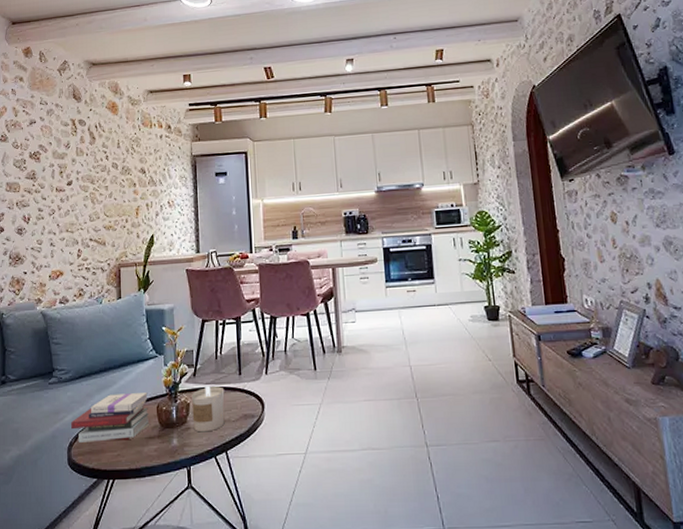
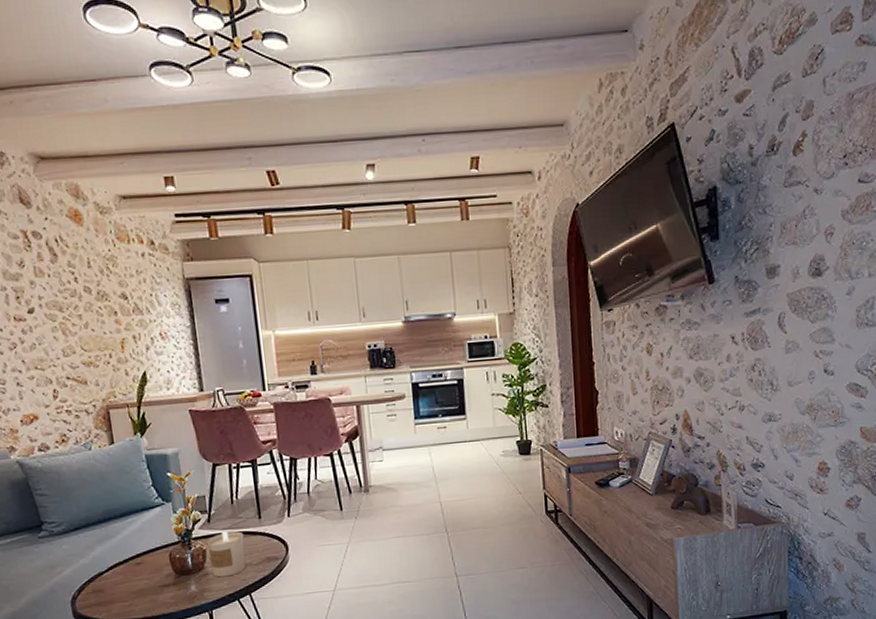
books: present [71,393,150,442] -> none [71,541,163,595]

